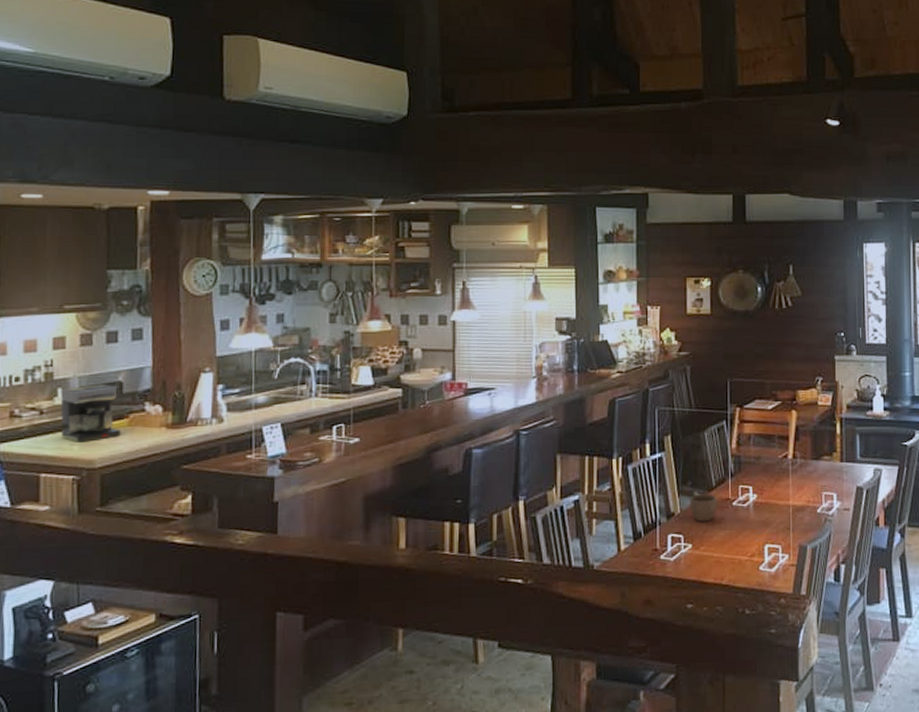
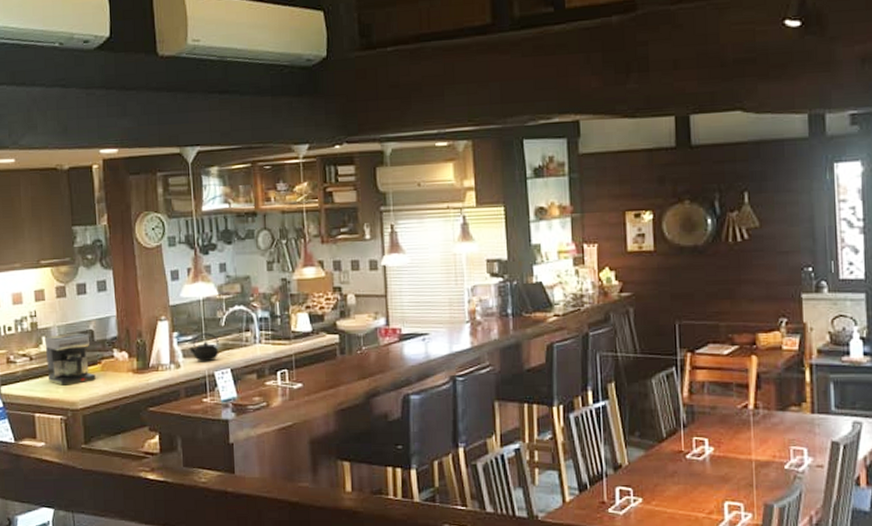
kettle: none [235,385,270,417] -> present [189,333,219,362]
cup: present [690,491,716,522] -> none [638,442,668,475]

